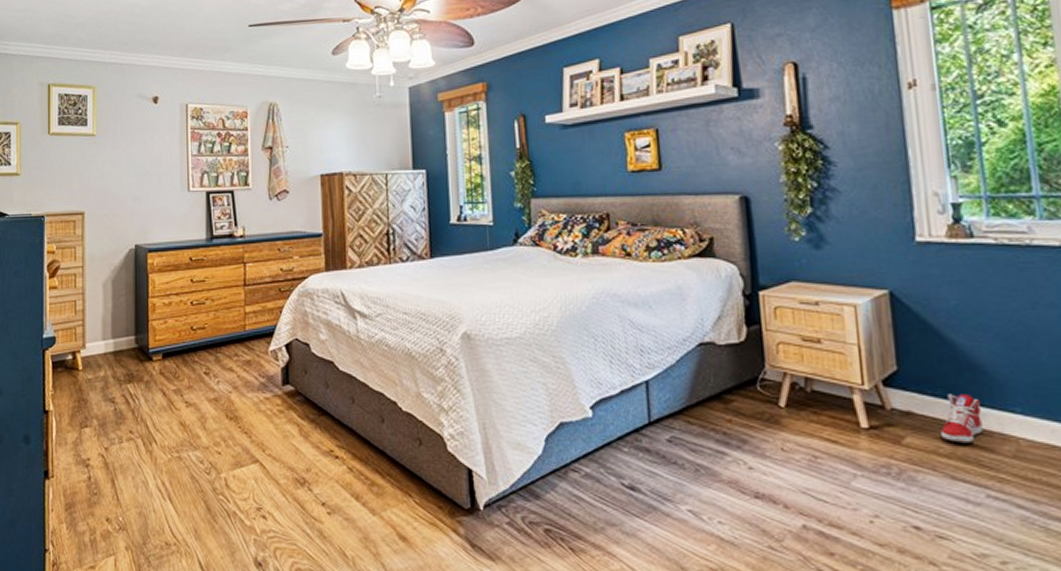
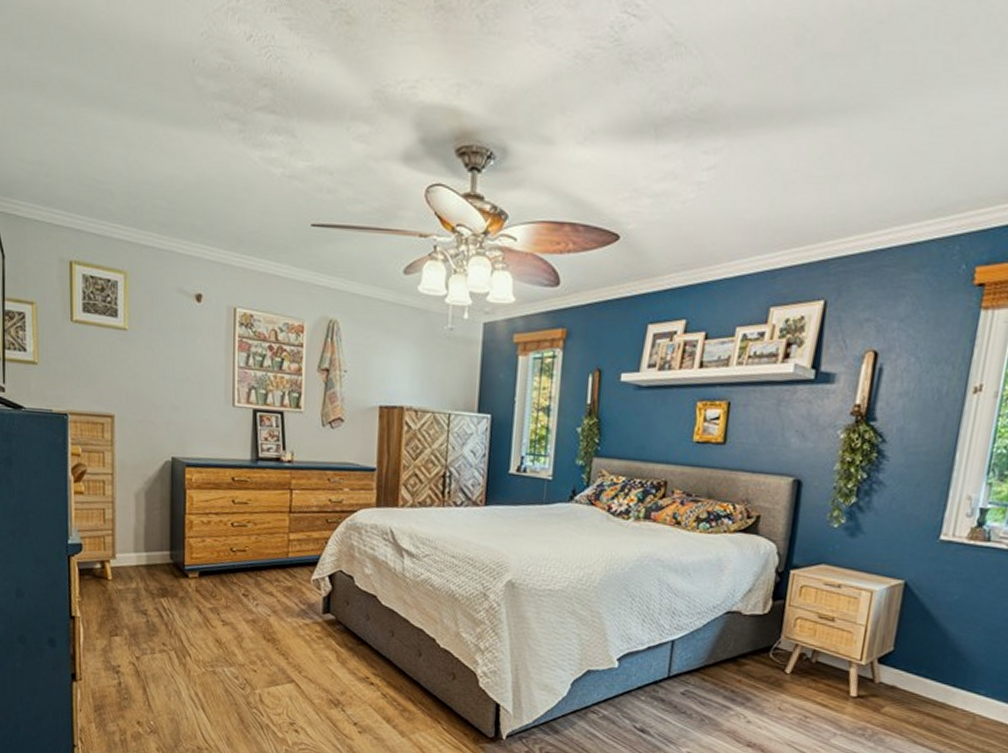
sneaker: present [941,394,983,444] -> none [914,674,955,716]

